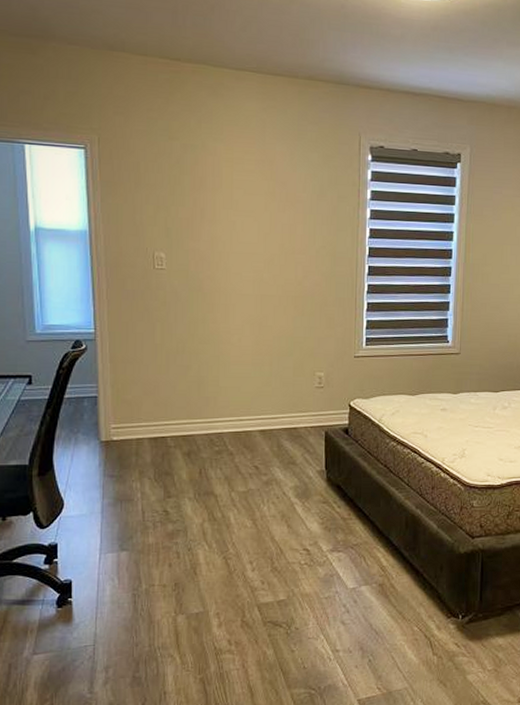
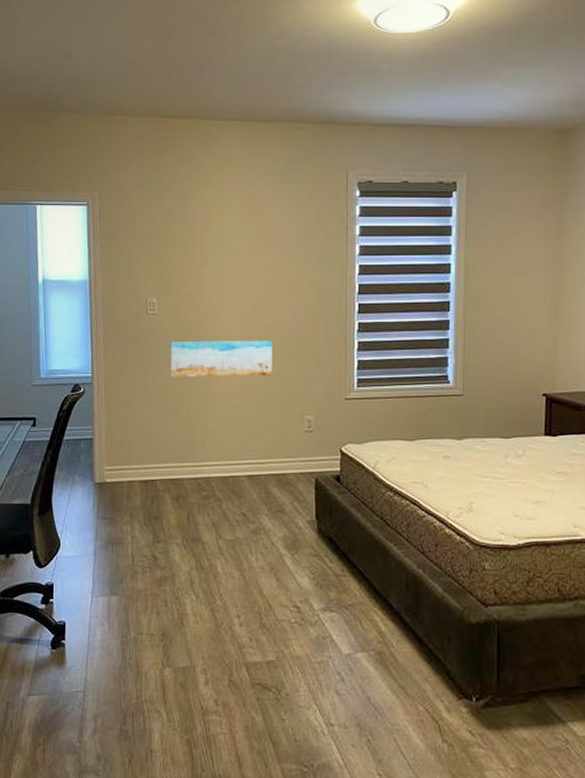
wall art: none [180,298,285,335] -> present [170,340,273,378]

